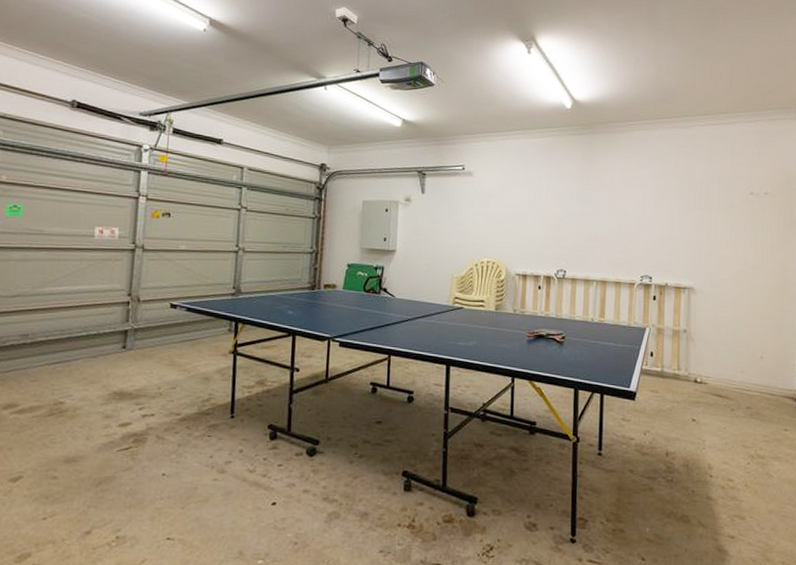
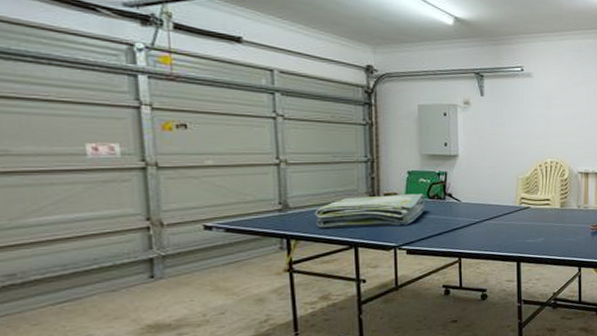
towel: none [261,286,362,317] -> present [314,193,426,228]

